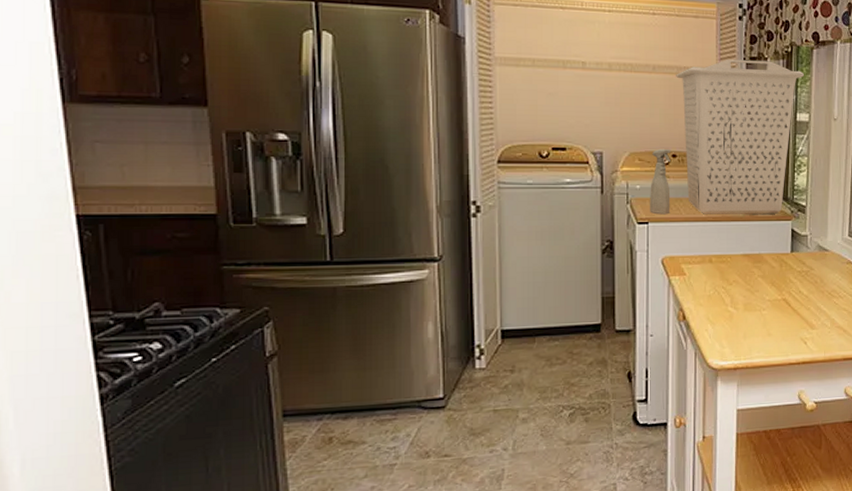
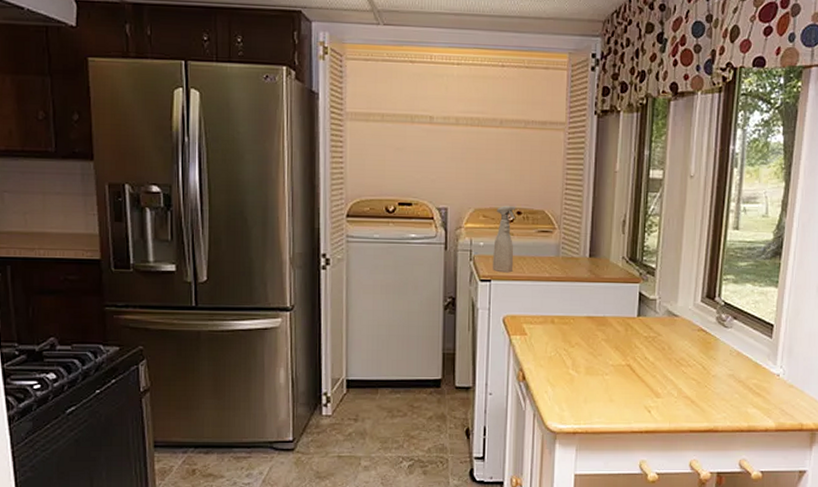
laundry basket: present [676,59,804,214] -> none [523,112,659,276]

